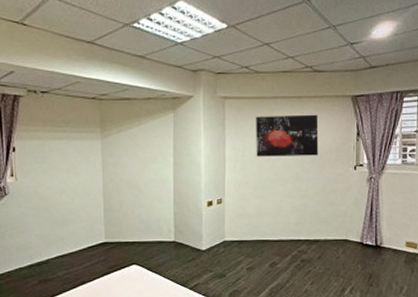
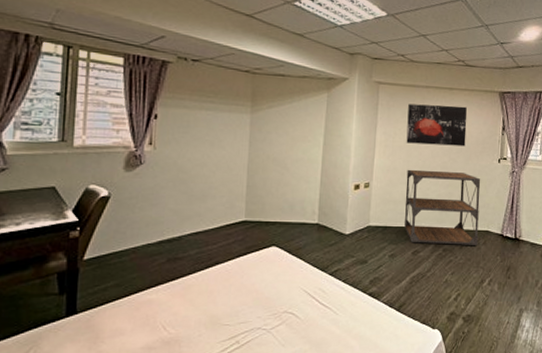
shelving unit: none [259,182,337,256] -> present [404,169,481,245]

